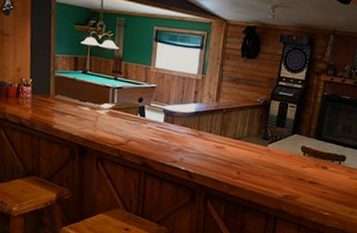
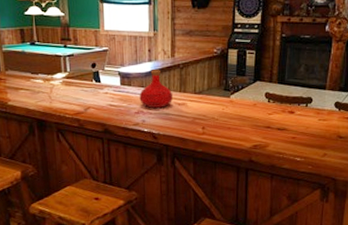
bottle: none [180,111,213,149] -> present [139,69,173,109]

